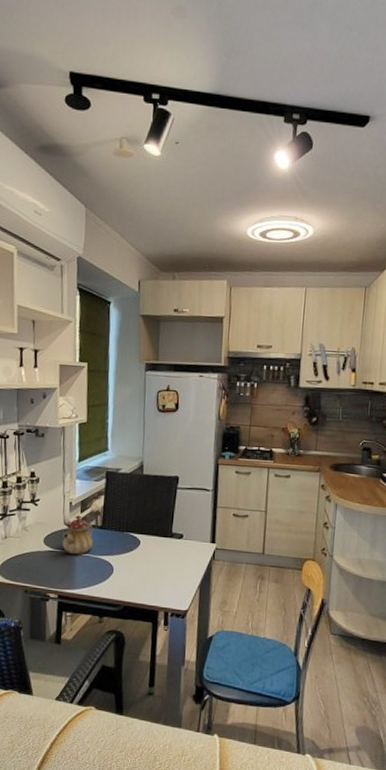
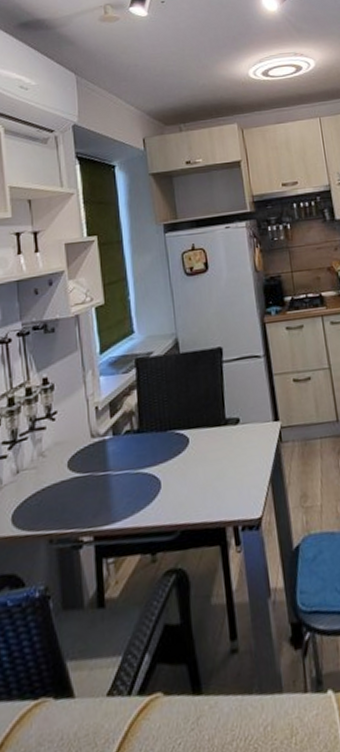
teapot: present [62,515,94,555] -> none [91,421,132,476]

